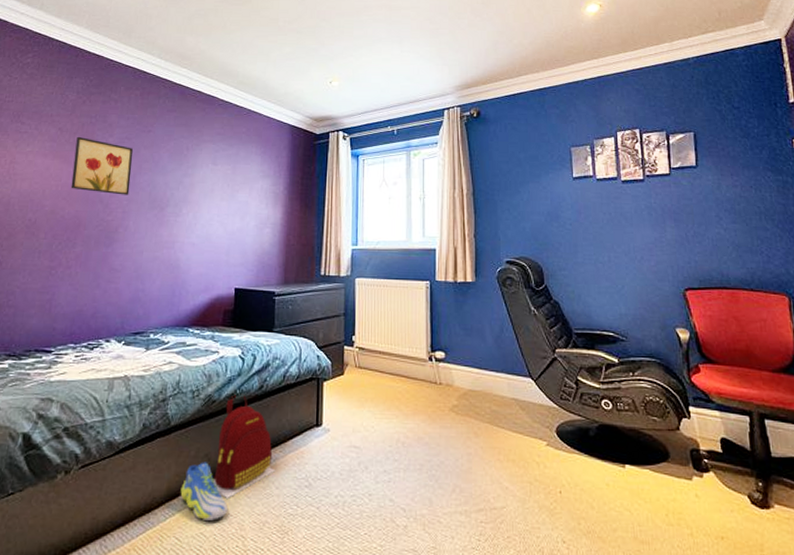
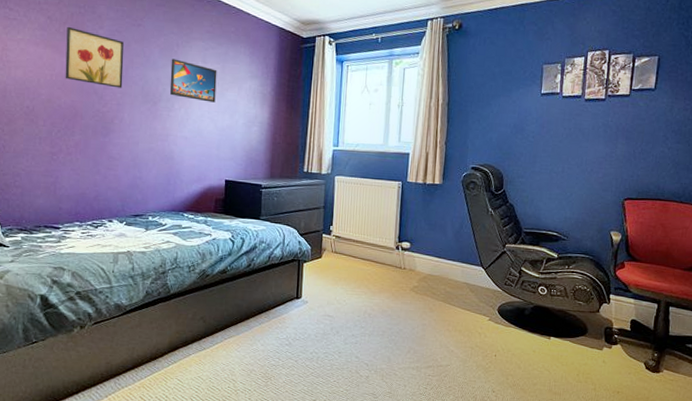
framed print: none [177,162,228,205] -> present [169,58,217,103]
sneaker: present [180,462,229,521] -> none [180,323,222,368]
backpack: present [214,394,276,498] -> none [209,270,262,352]

